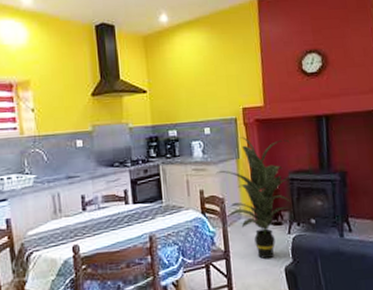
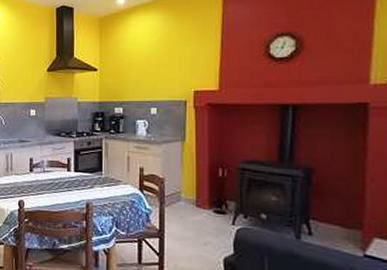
indoor plant: present [215,137,291,260] -> none [158,120,245,247]

